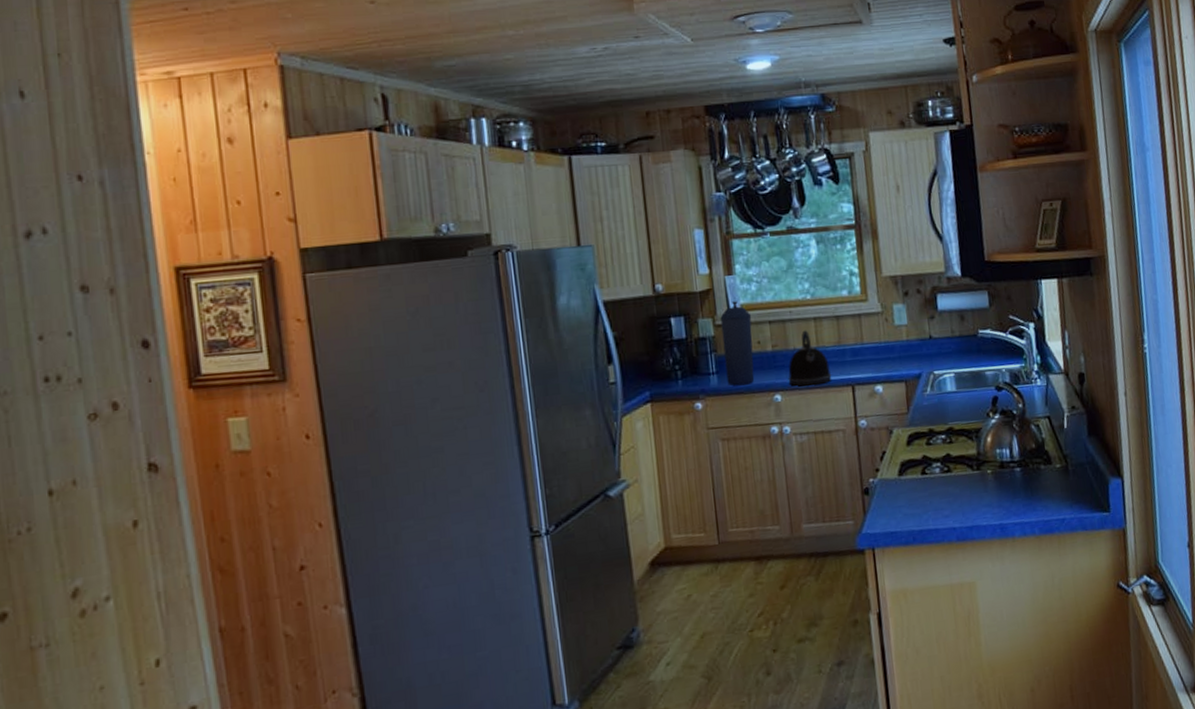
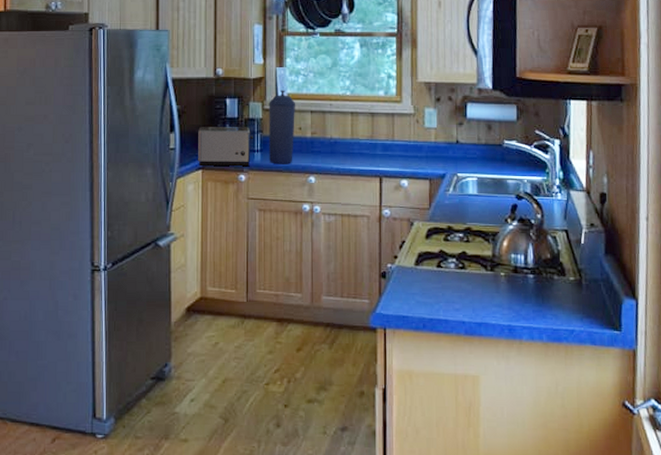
toaster: none [641,347,707,400] -> present [197,127,253,167]
kettle: present [788,330,832,387] -> none [322,122,362,172]

